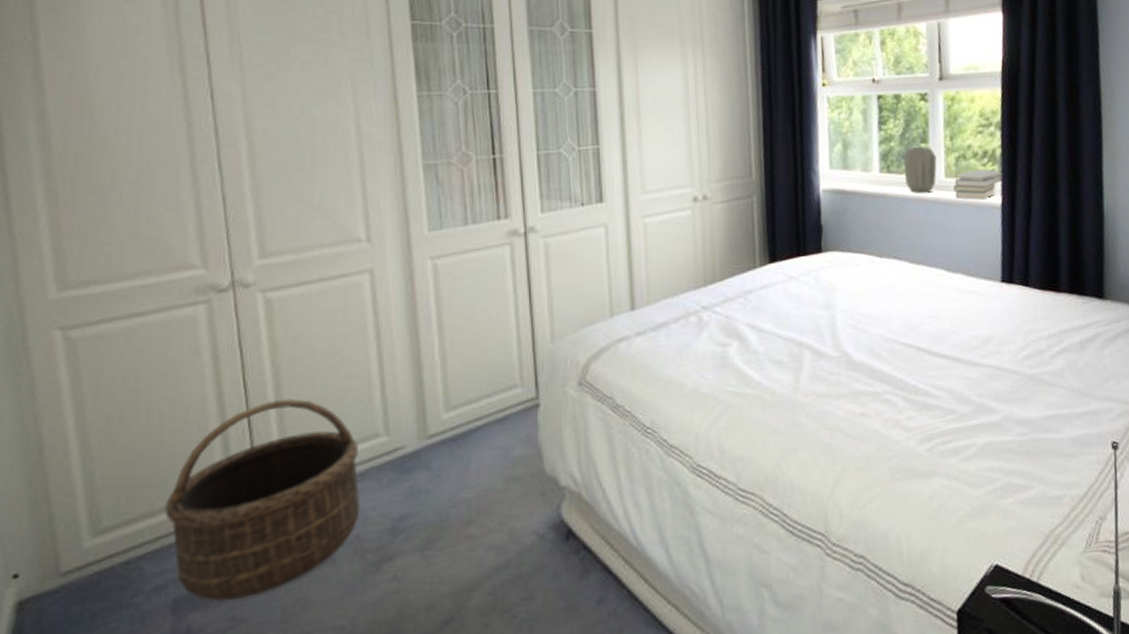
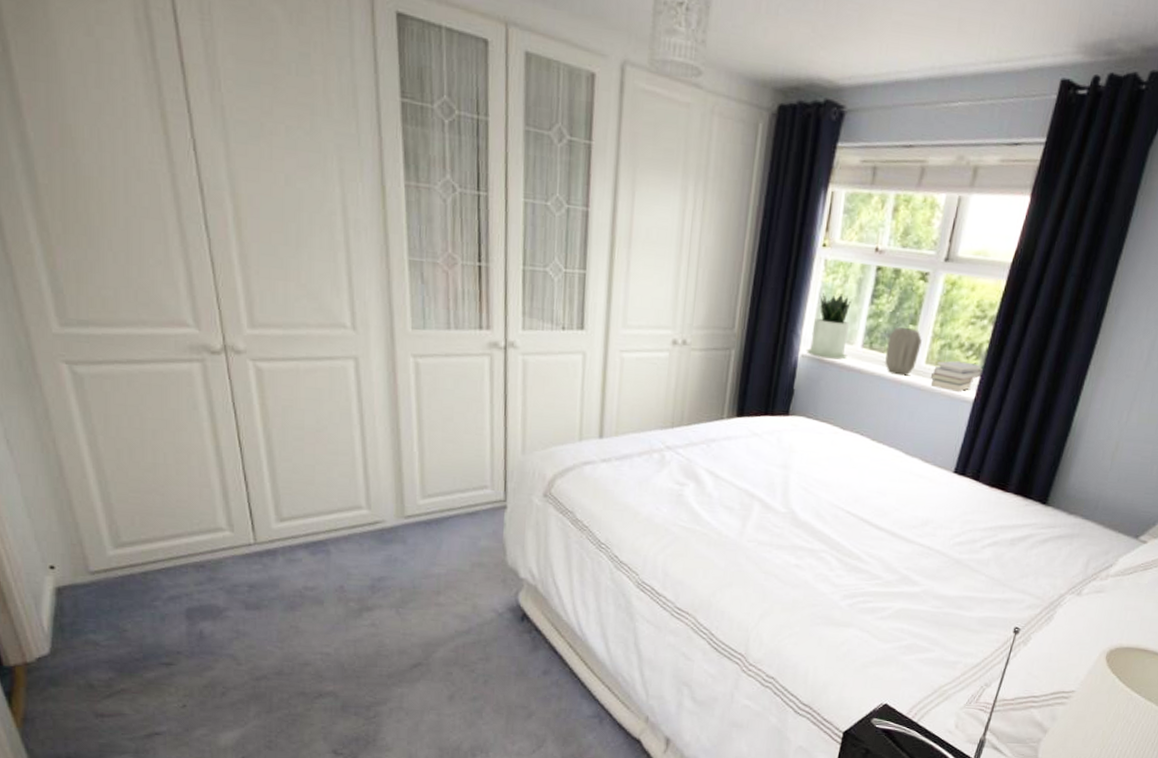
basket: present [165,398,360,601] -> none [175,460,344,618]
planter: none [826,126,868,190] -> present [806,293,853,360]

